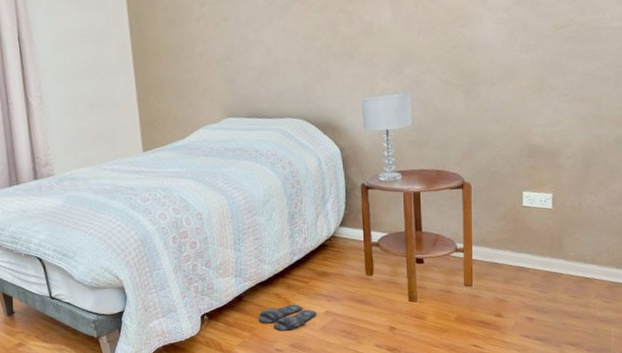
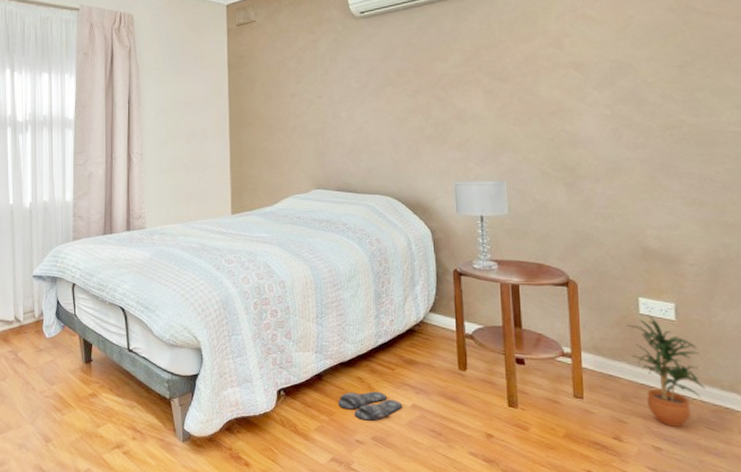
potted plant: none [512,206,572,300] -> present [627,315,705,427]

